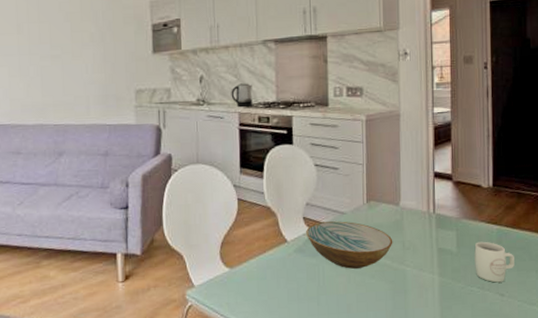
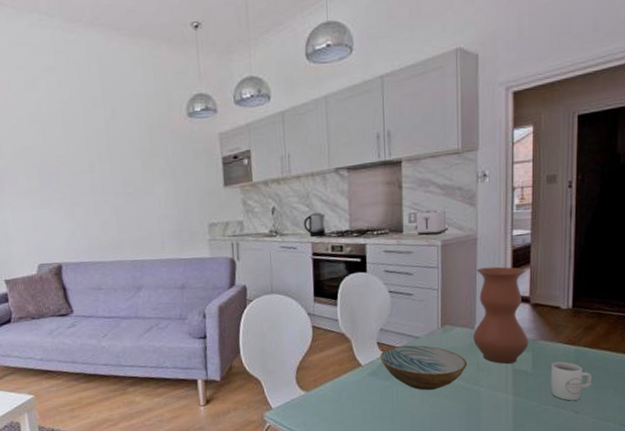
toaster: none [340,84,373,110] -> present [415,209,449,235]
vase: none [398,143,452,243] -> present [473,266,529,364]

